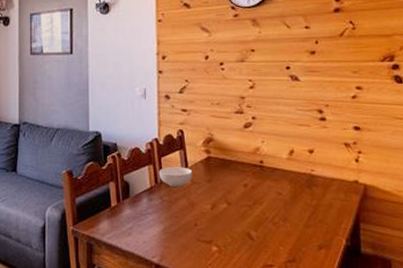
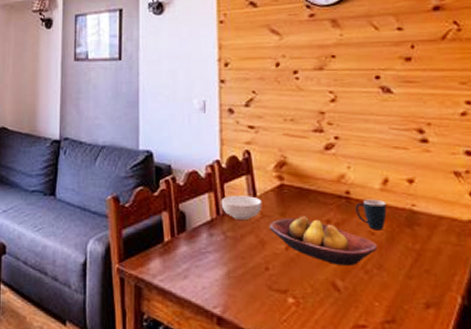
fruit bowl: none [198,182,283,219] -> present [269,216,377,265]
mug: none [268,166,292,191] -> present [356,199,387,231]

